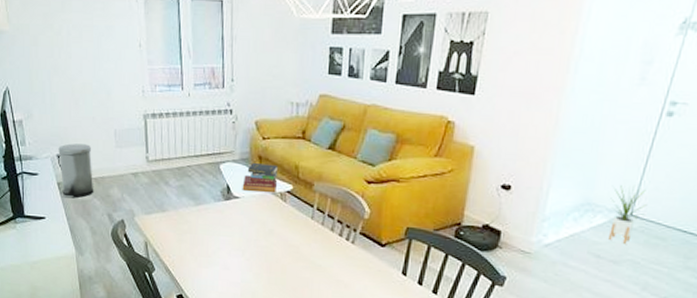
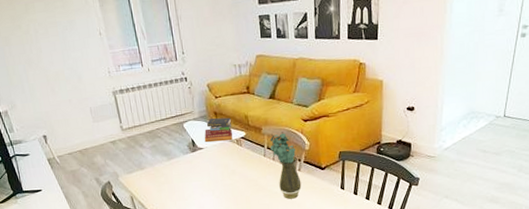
pedal bin: present [58,143,94,198] -> none [43,123,81,171]
vase: none [320,192,353,277] -> present [270,132,302,199]
house plant: present [609,186,648,244] -> none [488,94,515,139]

